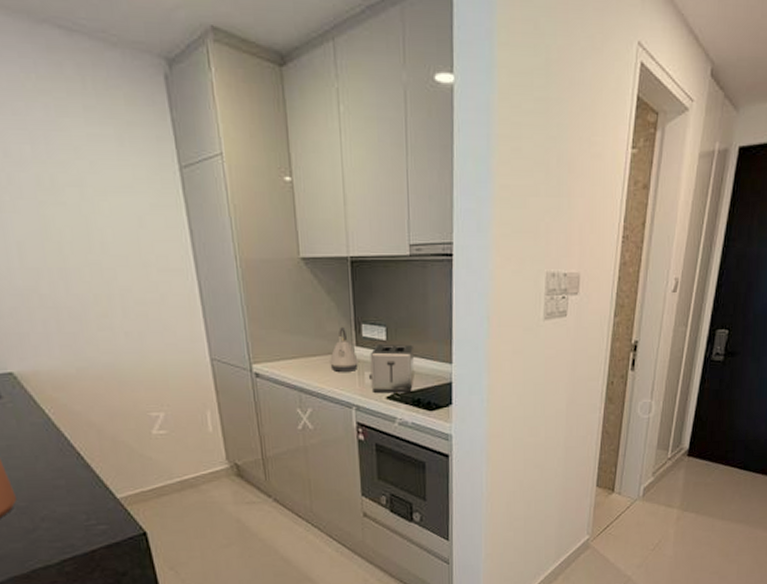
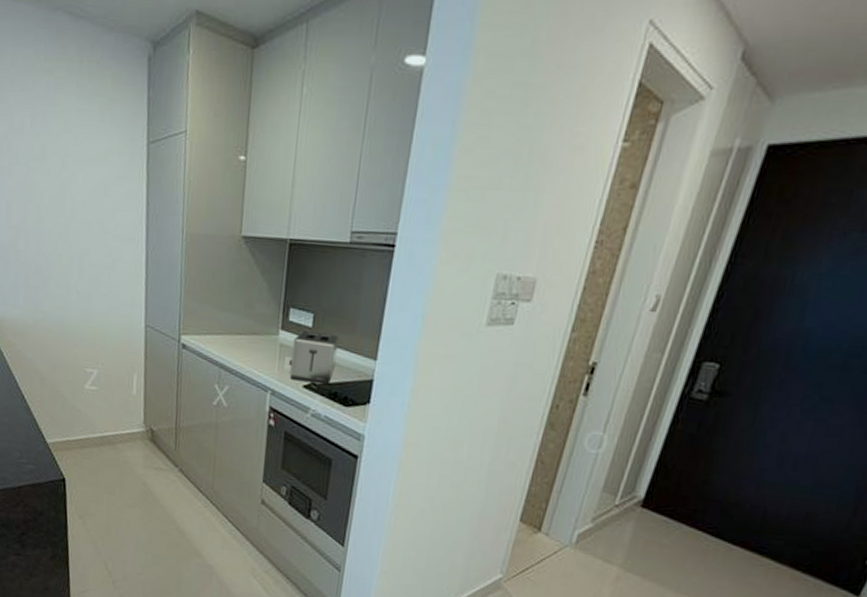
kettle: present [330,326,359,373] -> none [253,308,281,356]

